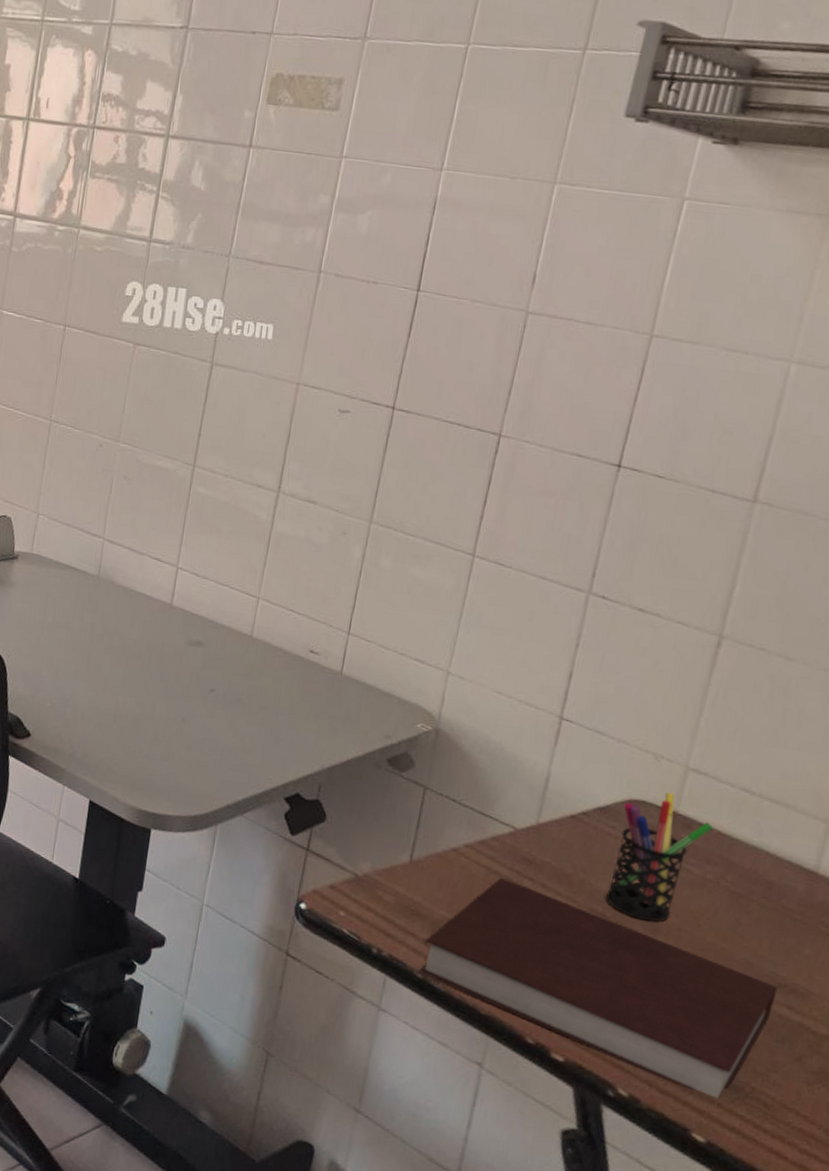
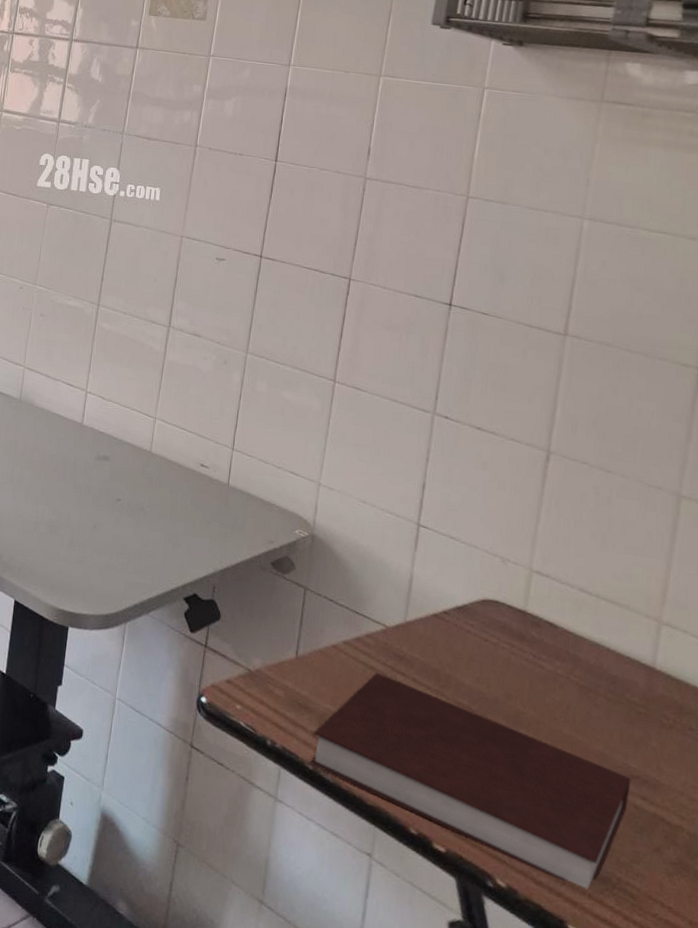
pen holder: present [606,792,712,922] -> none [470,593,558,715]

